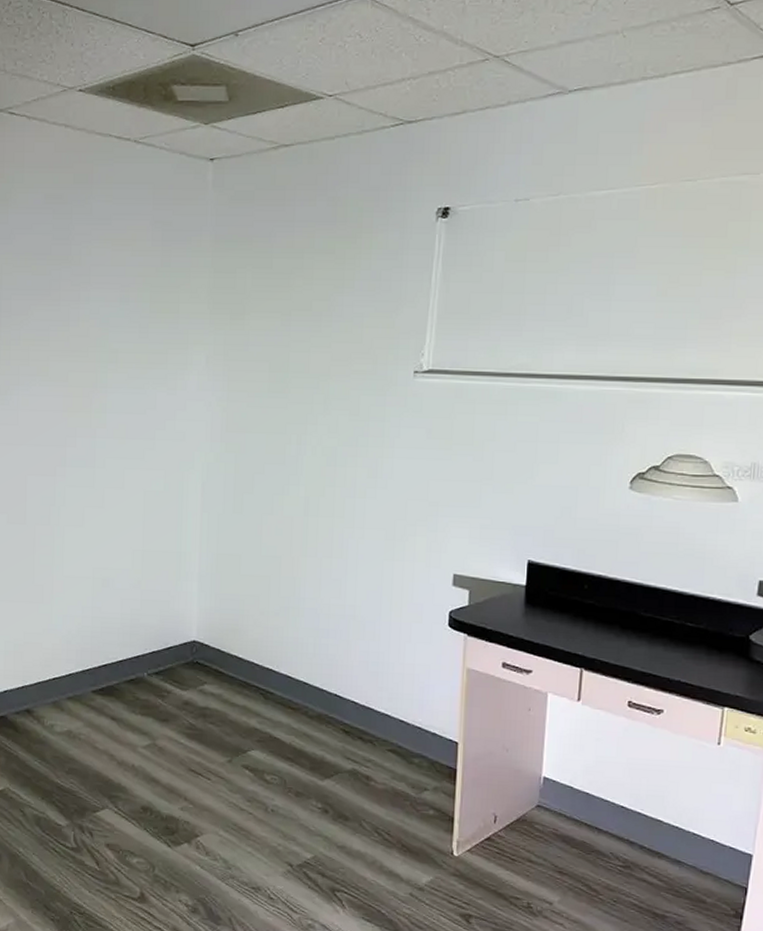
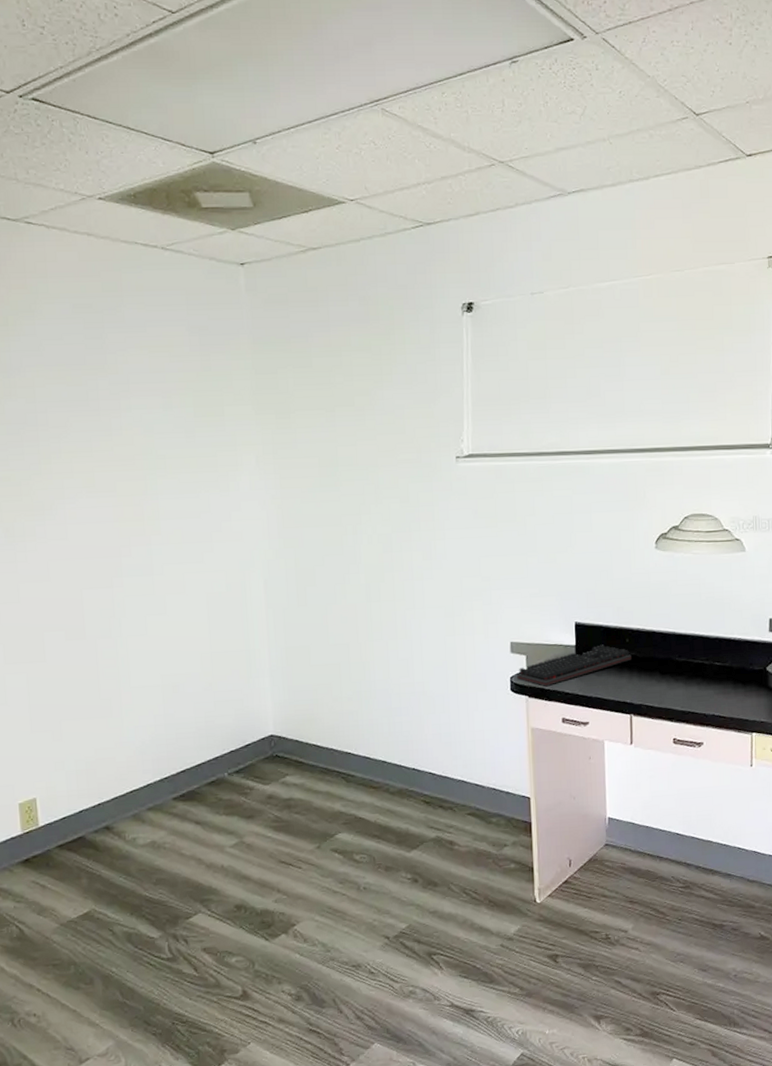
keyboard: none [457,588,589,627] -> present [517,644,632,687]

